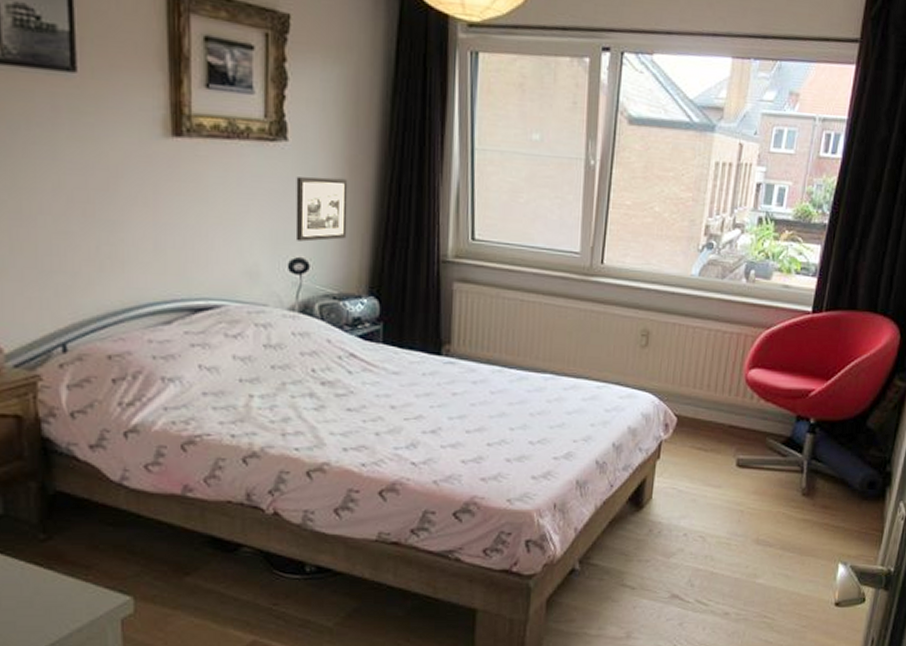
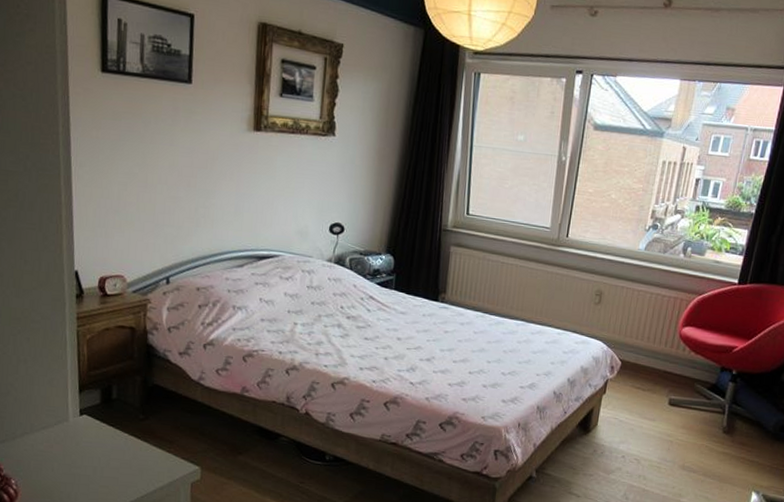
picture frame: present [295,176,348,242] -> none [336,163,377,211]

